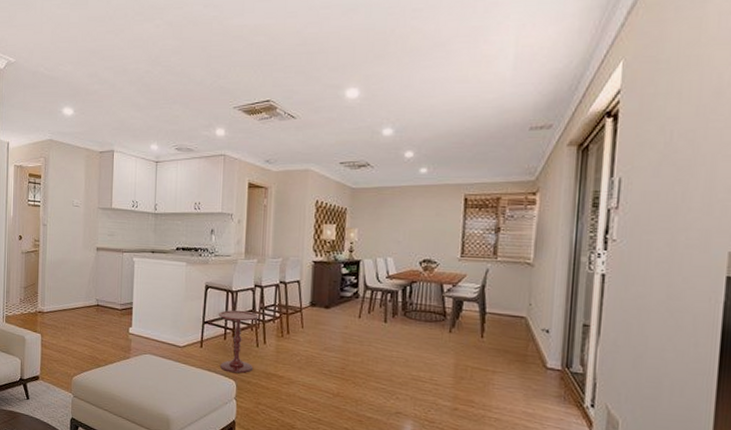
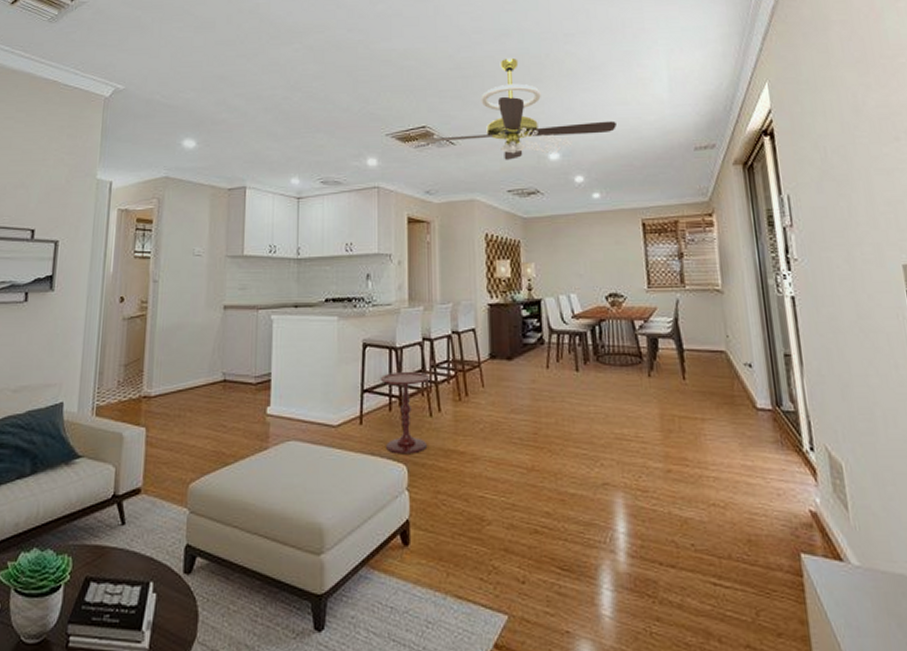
ceiling fan: none [260,33,453,134] -> present [416,57,616,160]

